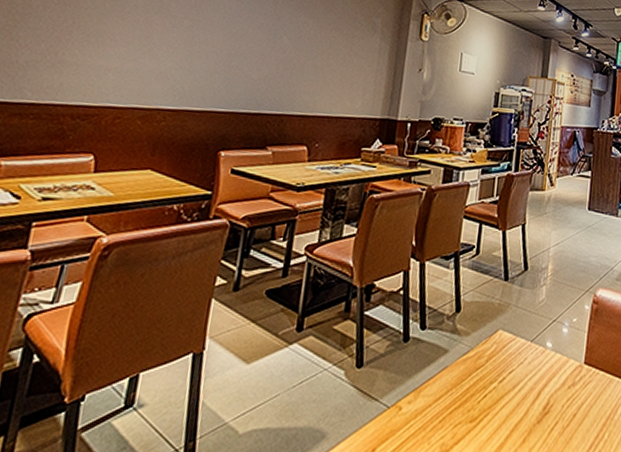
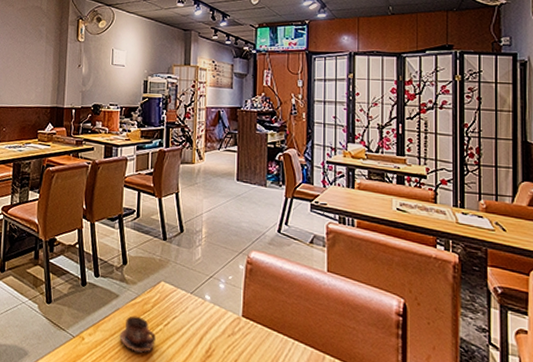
cup: none [445,374,488,418] -> present [119,316,156,353]

